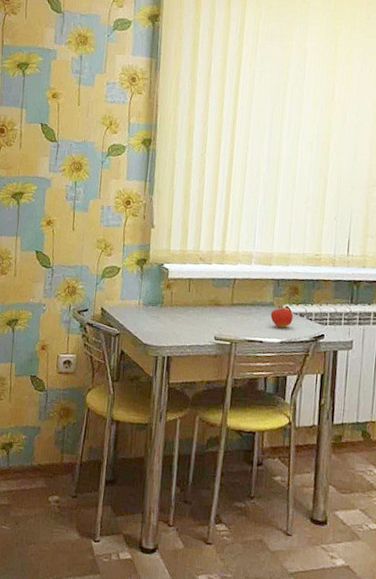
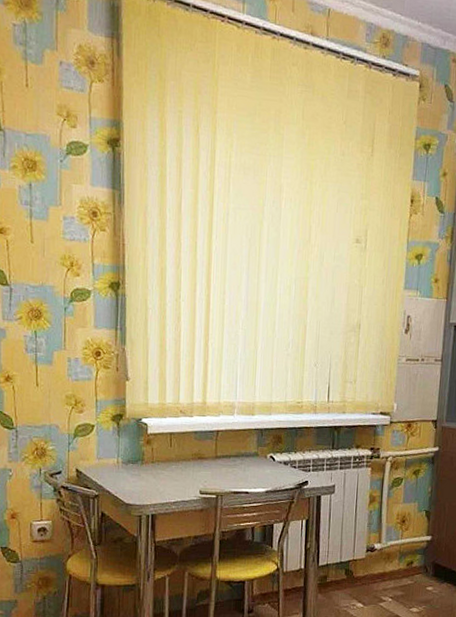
fruit: present [270,304,294,328] -> none [255,454,278,477]

